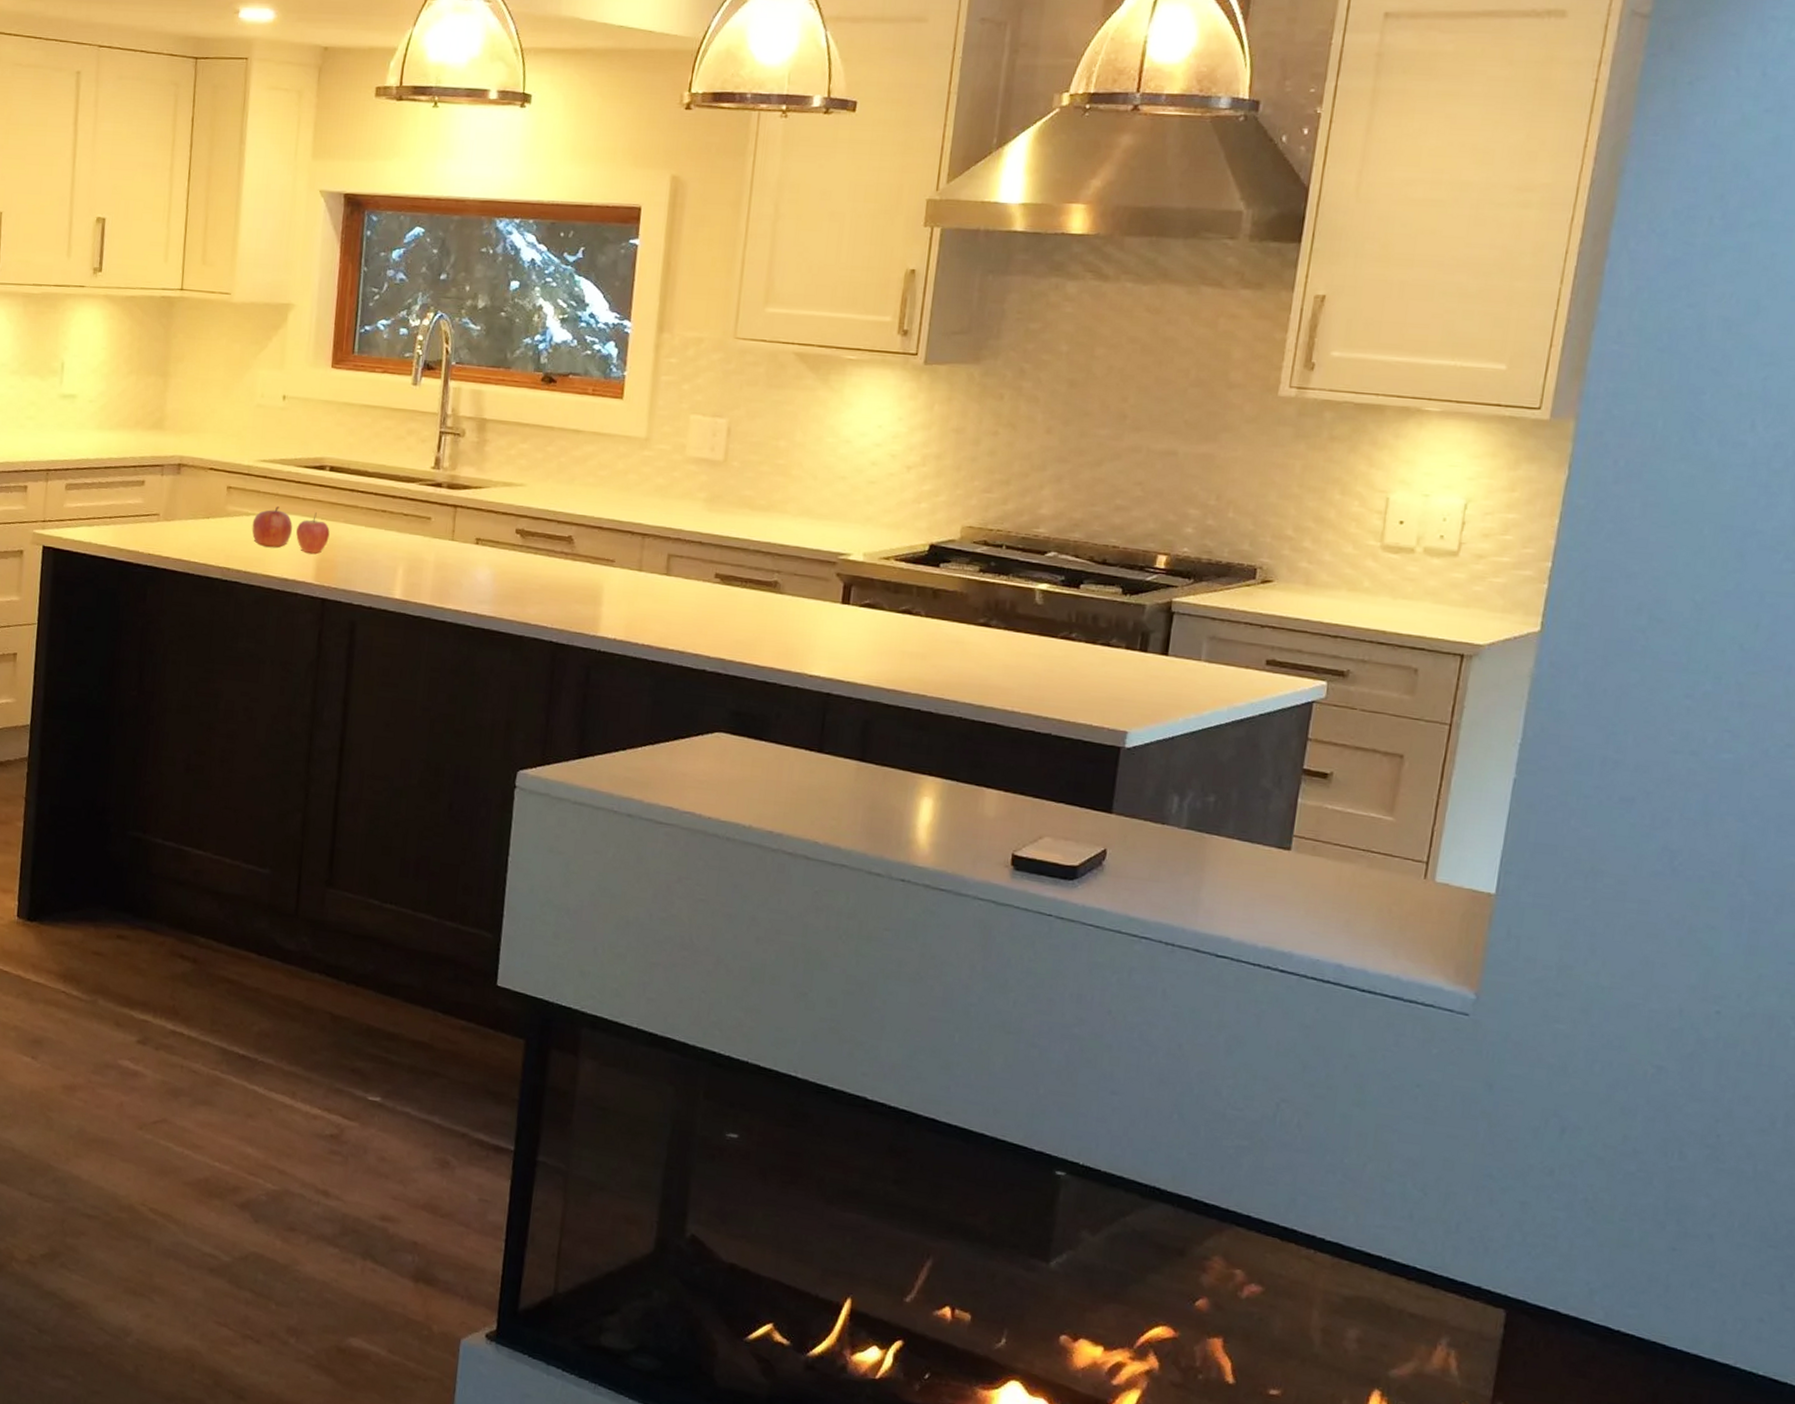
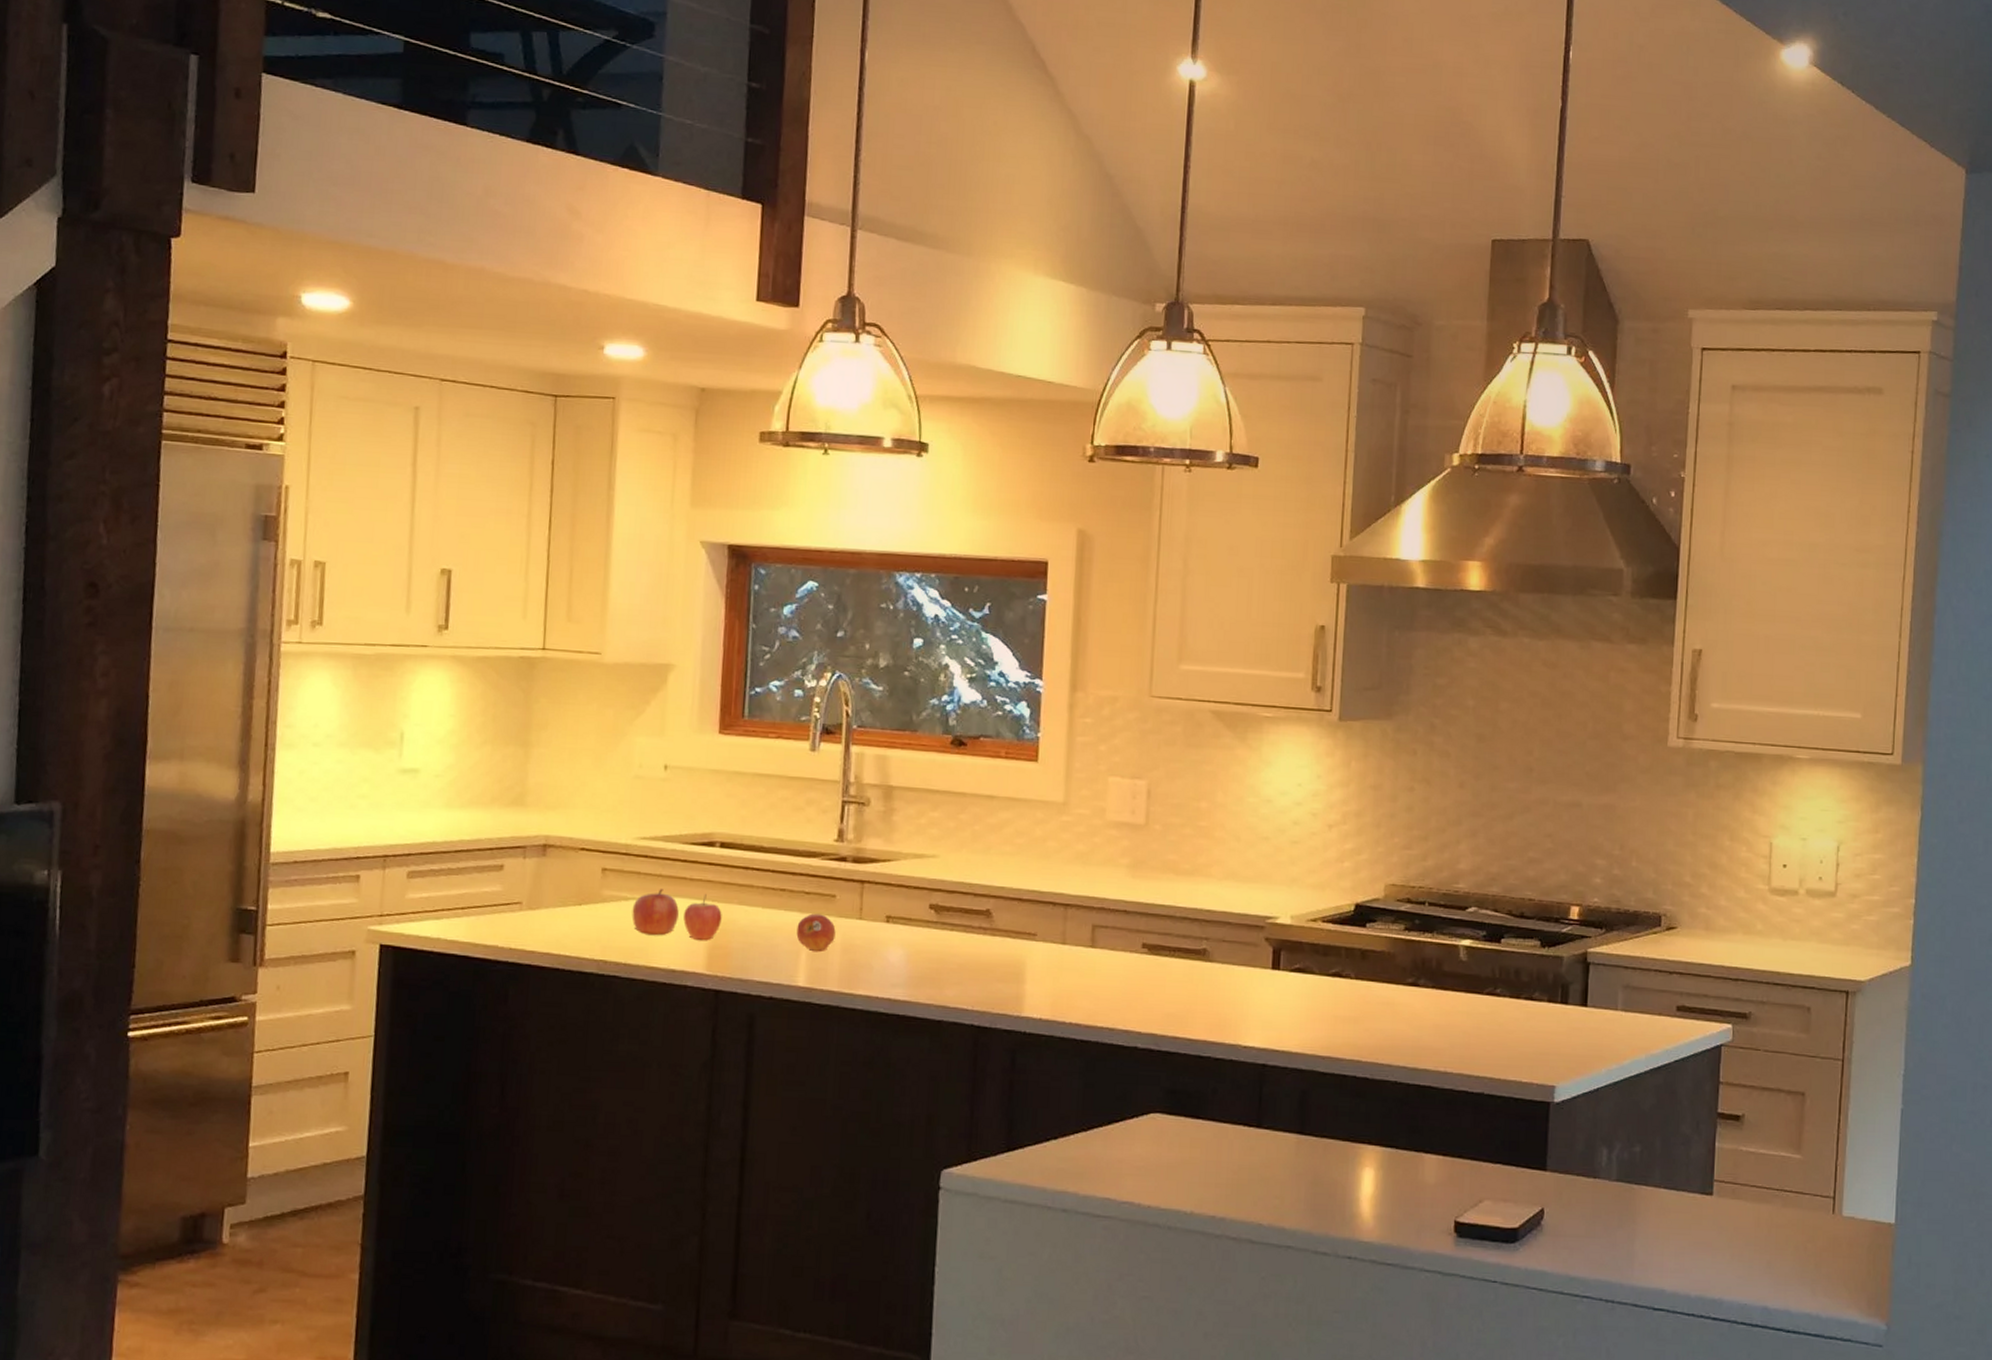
fruit: none [394,533,430,569] -> present [796,913,836,953]

